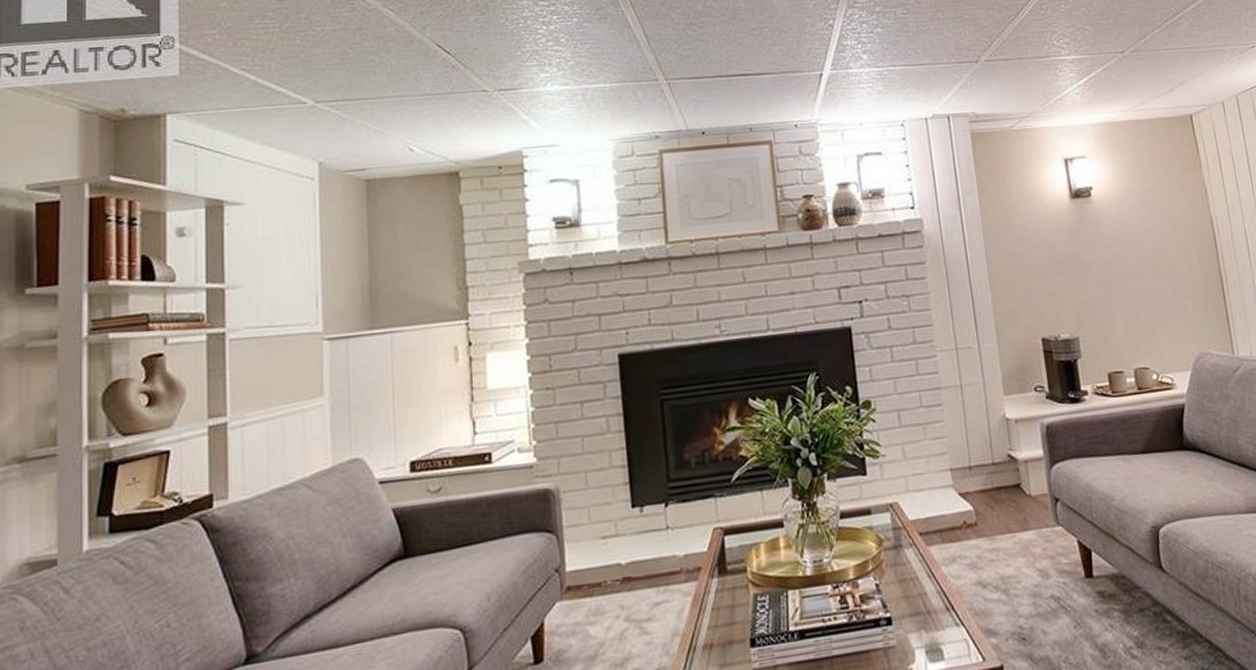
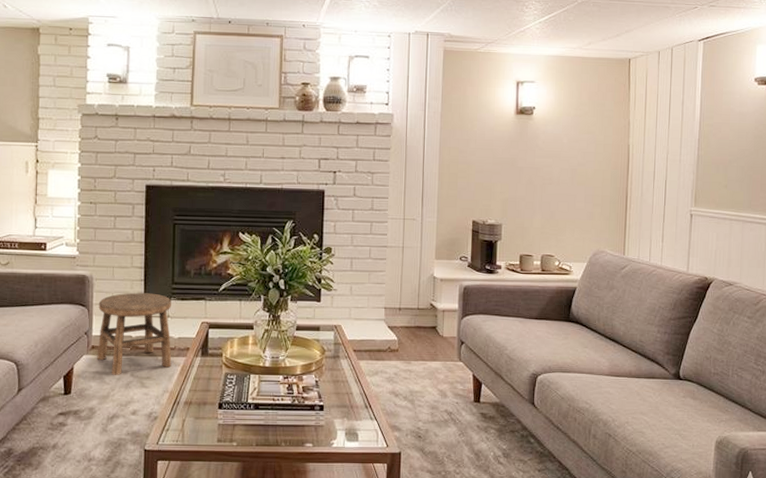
stool: none [570,498,680,624] -> present [97,292,172,375]

